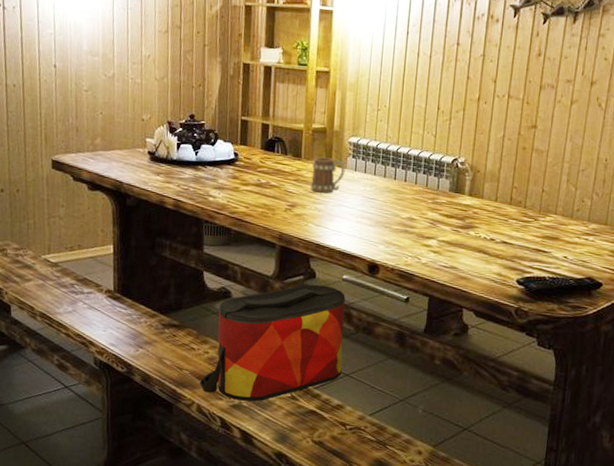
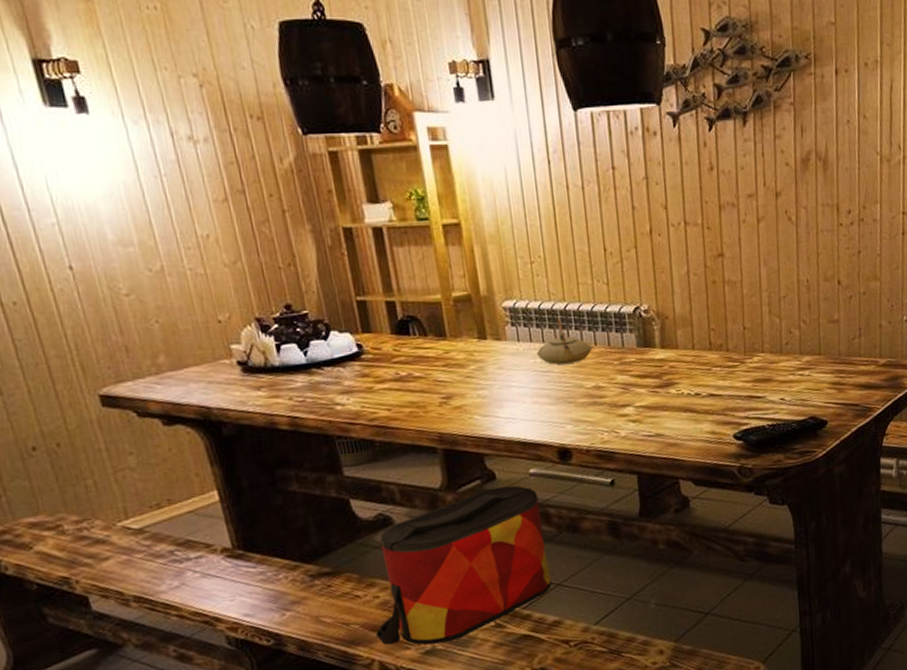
beer mug: present [310,157,345,193] -> none [462,331,506,376]
teapot: none [367,157,413,196] -> present [536,317,592,365]

